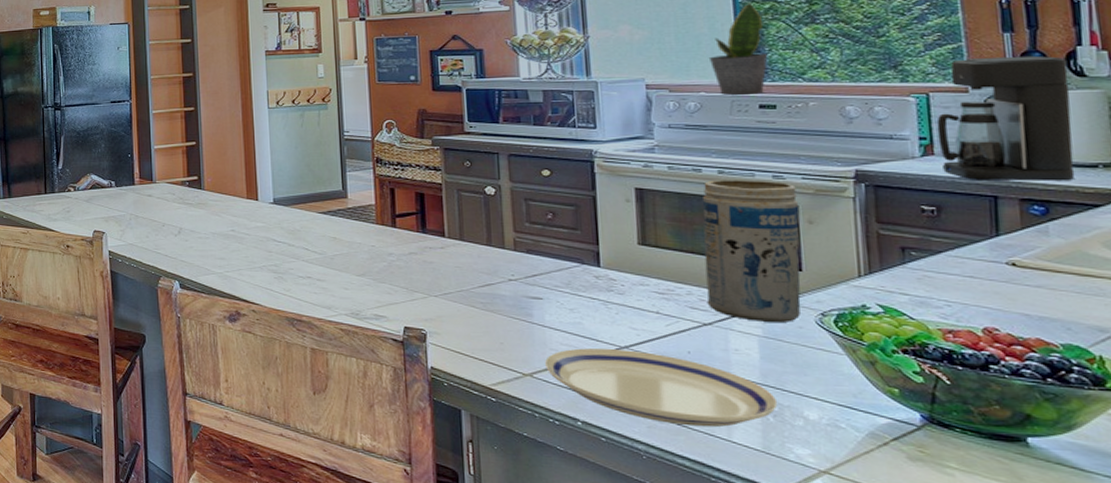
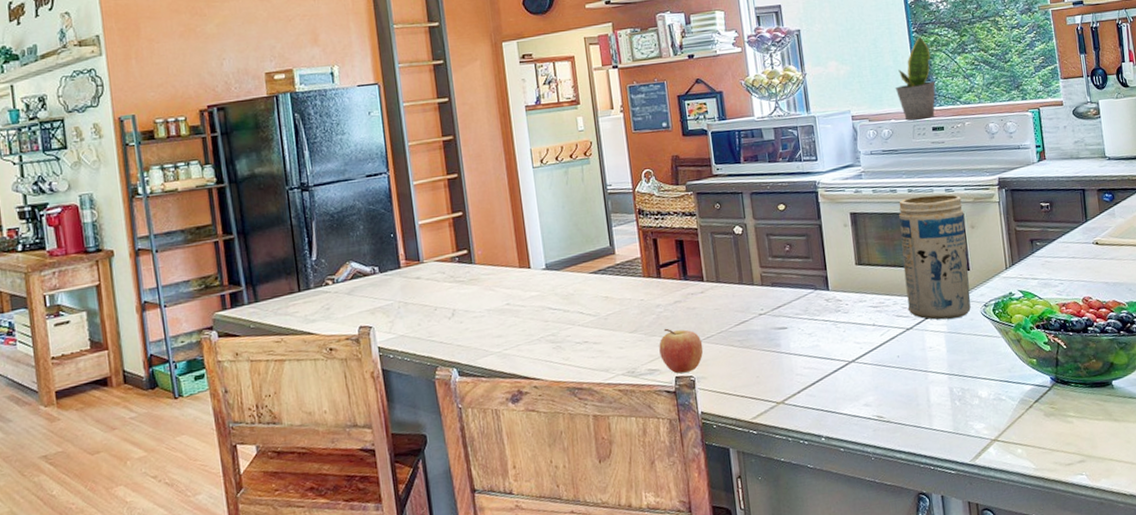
fruit: none [388,277,439,325] -> present [659,328,704,374]
plate: present [545,348,778,427] -> none [793,362,961,424]
coffee maker: present [936,55,1075,181] -> none [1045,72,1127,178]

